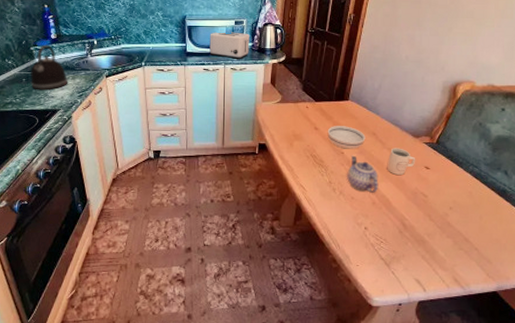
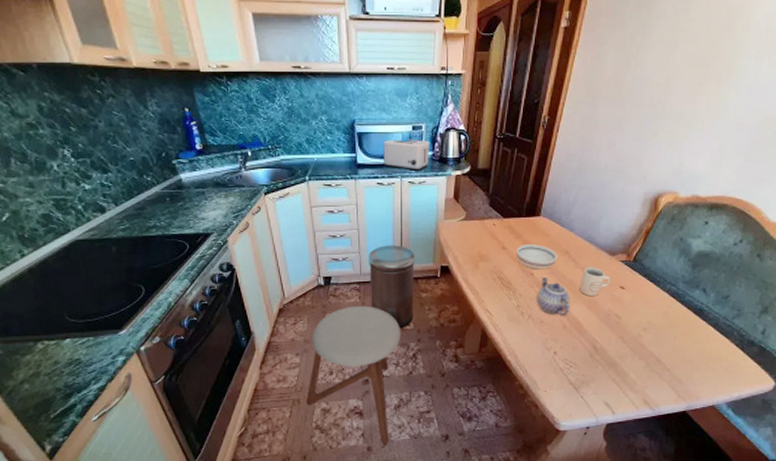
kettle: present [30,44,68,91] -> none [174,157,220,211]
stool: none [133,178,222,312] -> present [306,305,401,444]
pedal bin: none [194,124,236,201] -> present [369,245,415,329]

